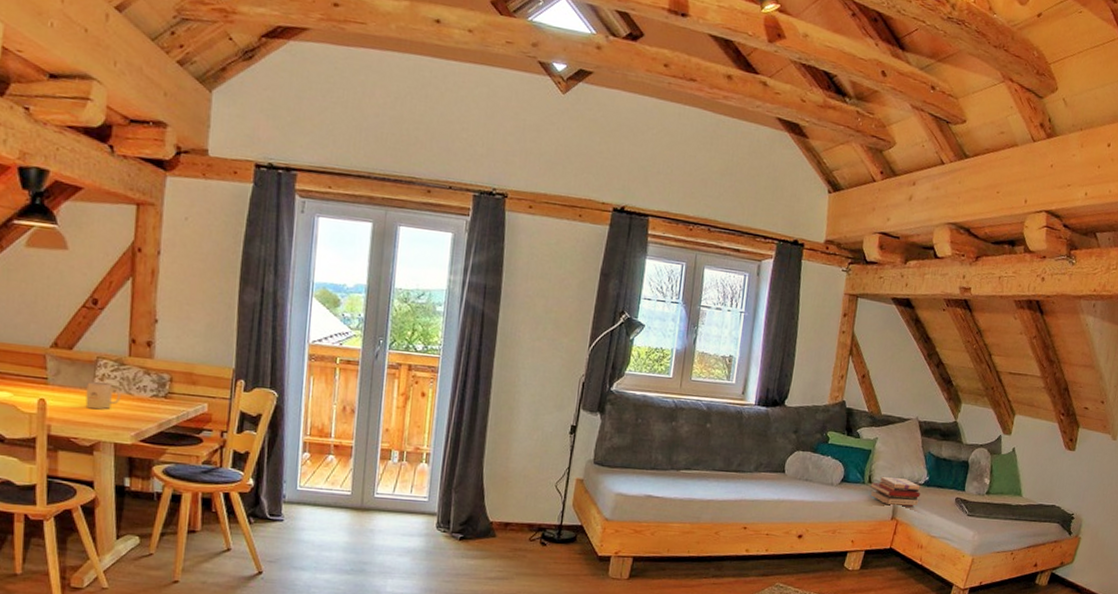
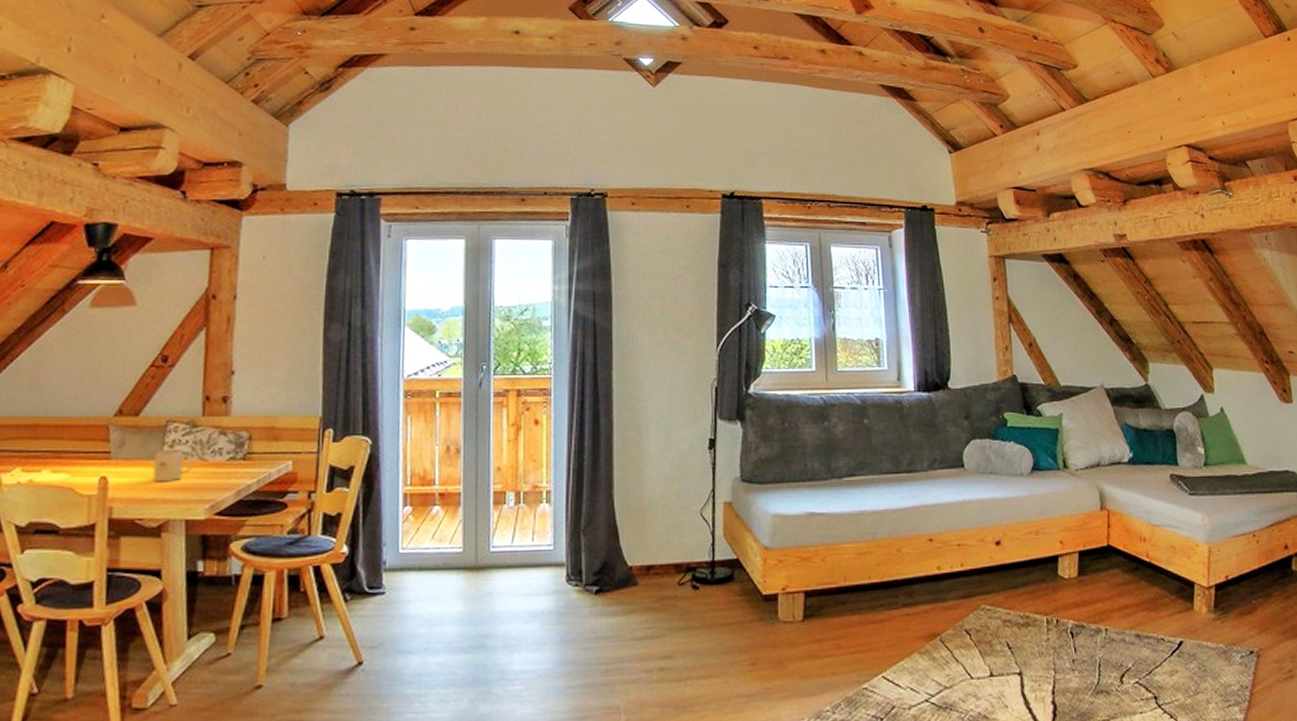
books: present [870,477,920,508] -> none [1067,459,1128,492]

